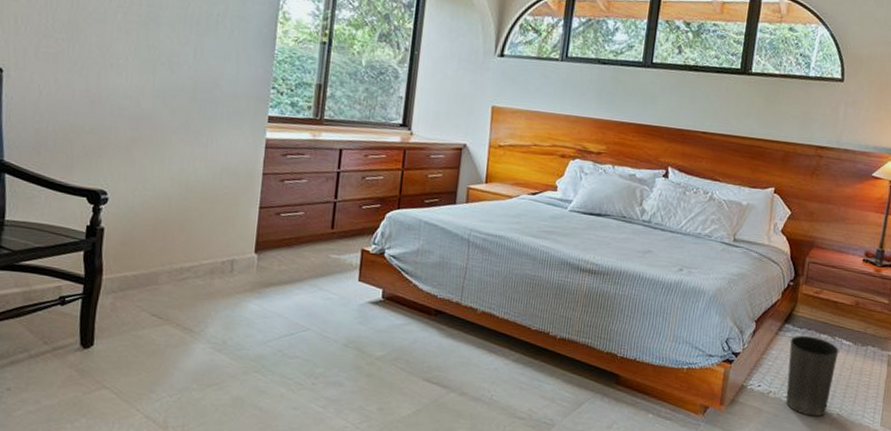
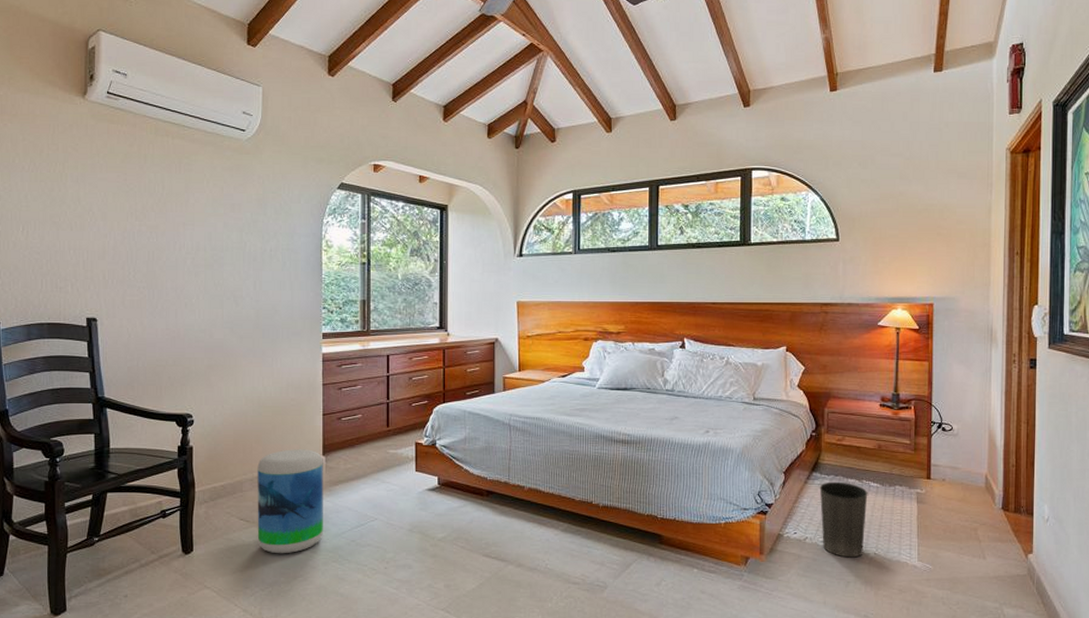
stool: none [170,242,255,359] -> present [257,449,323,554]

